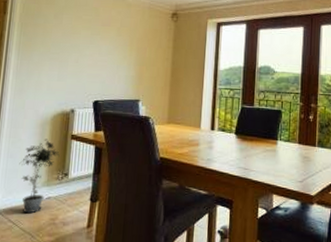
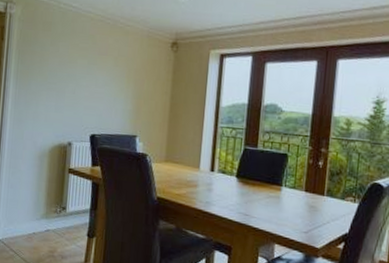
potted plant: present [19,139,60,214] -> none [19,171,58,244]

